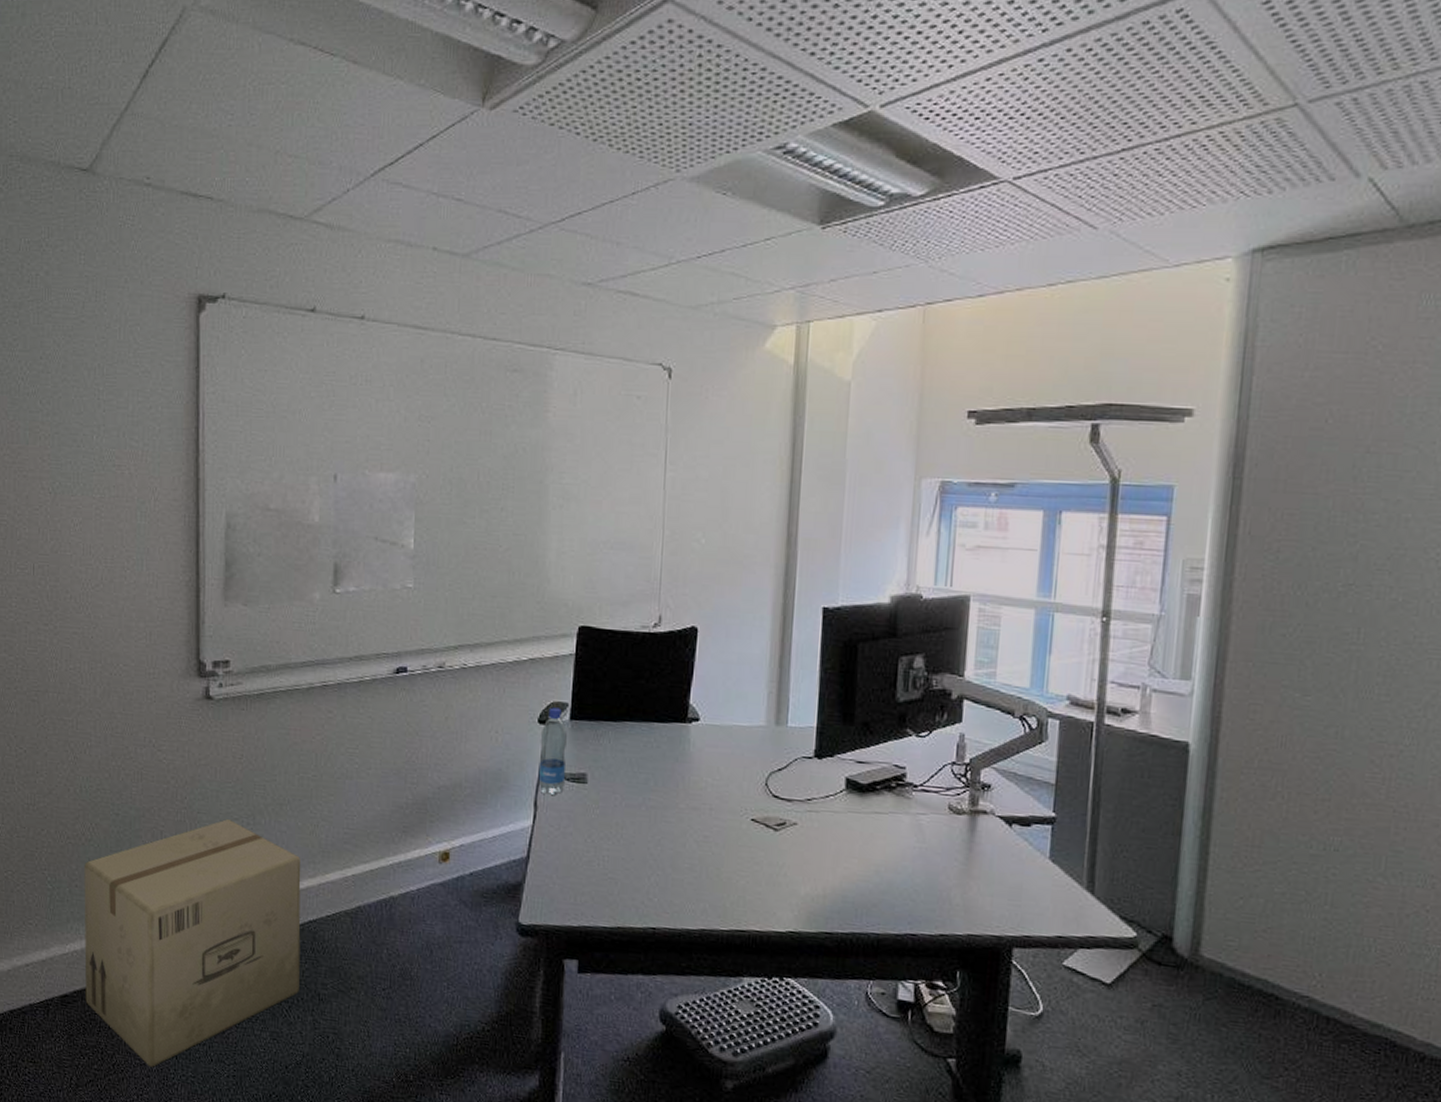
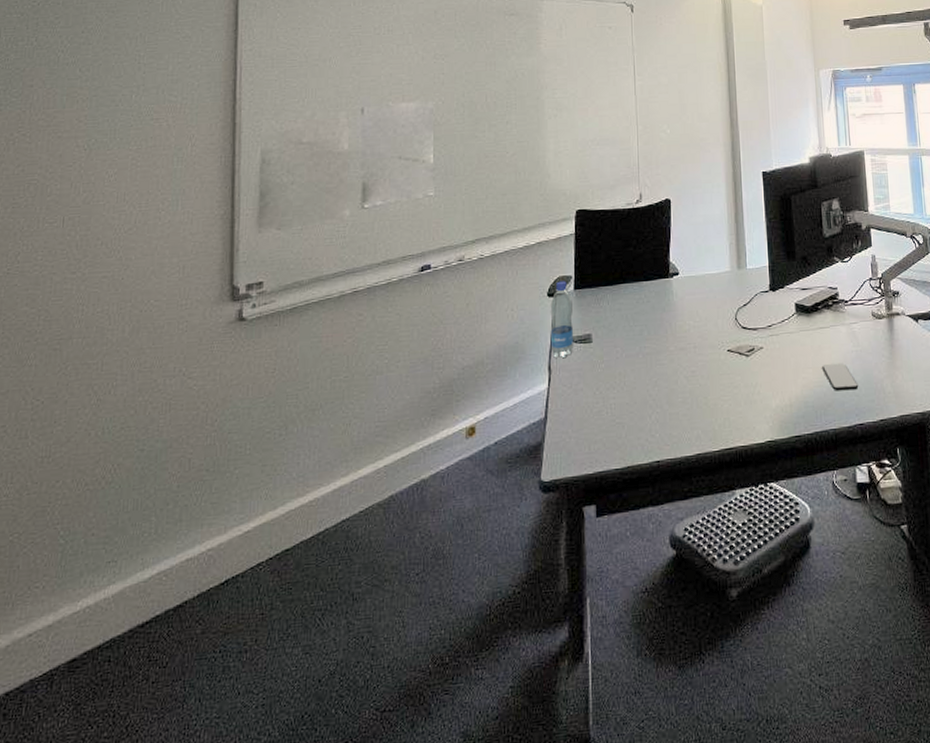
cardboard box: present [84,819,301,1068] -> none [97,434,334,719]
smartphone: none [871,857,917,892] -> present [822,363,859,390]

